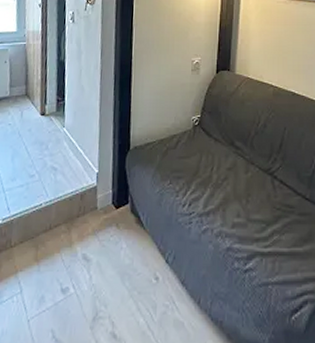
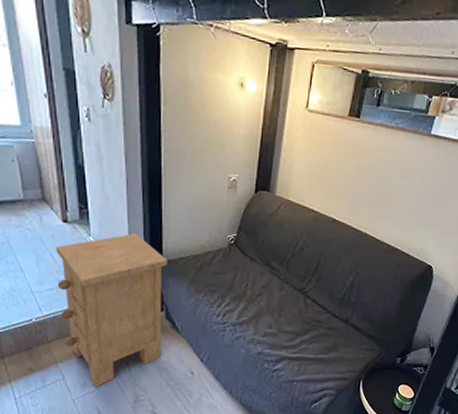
nightstand: none [27,121,135,302] -> present [56,233,168,388]

